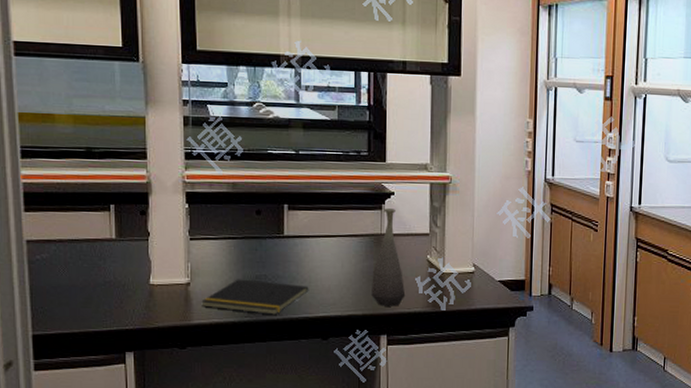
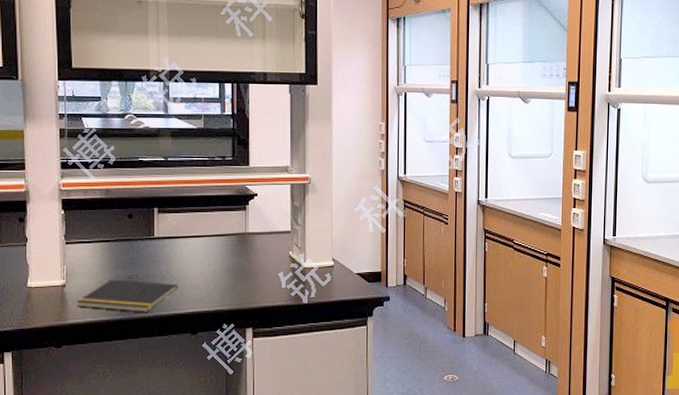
bottle: present [371,208,406,307] -> none [237,209,269,301]

